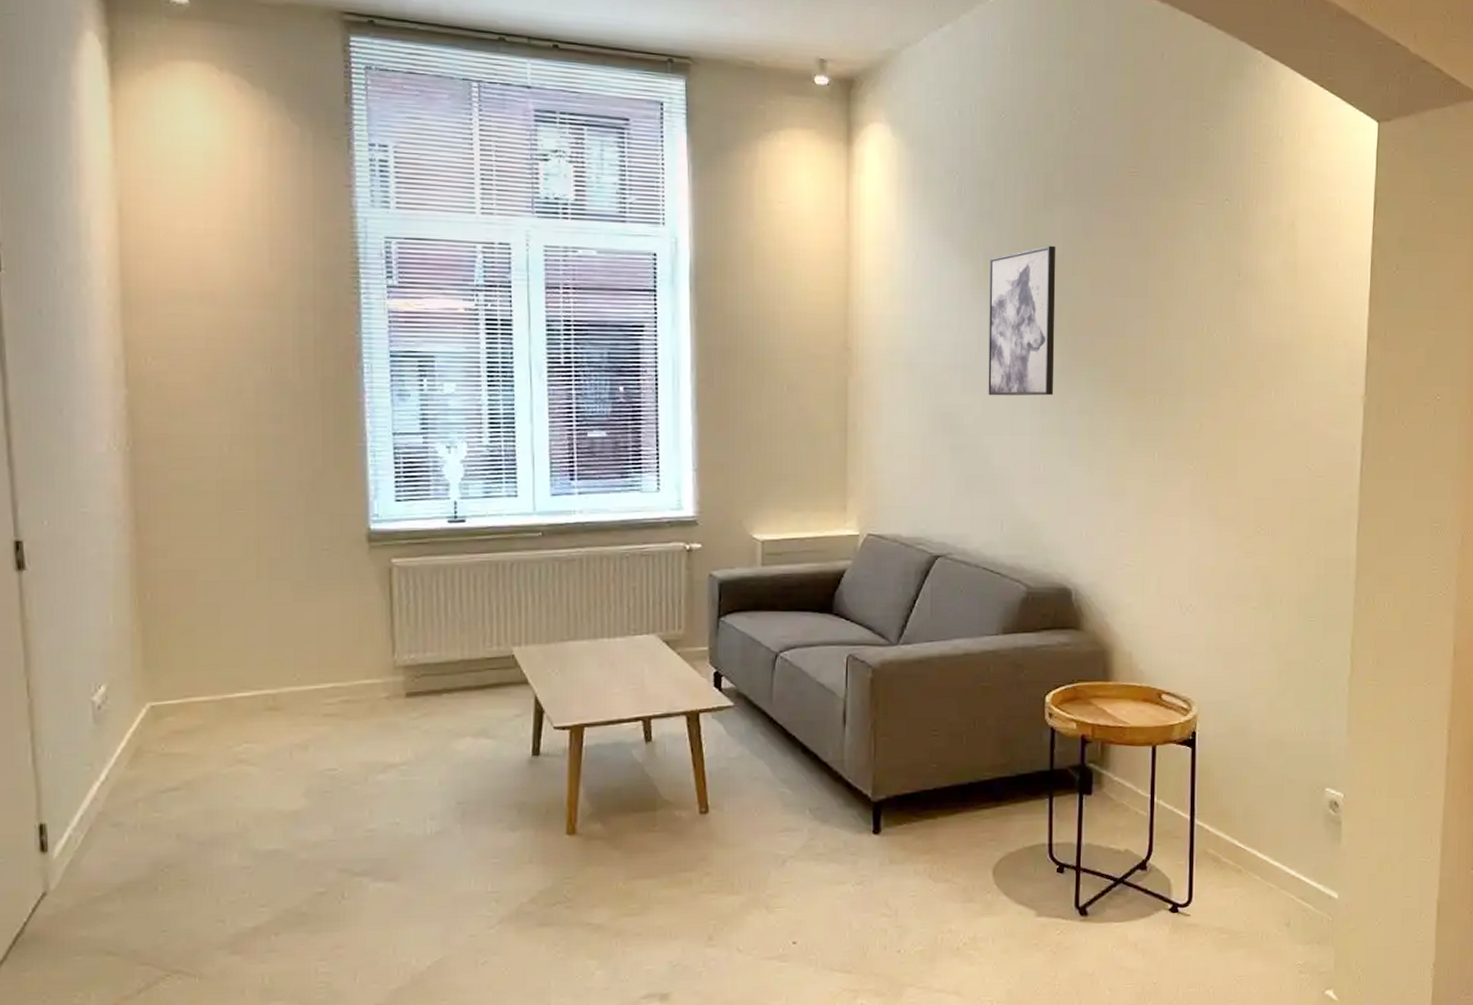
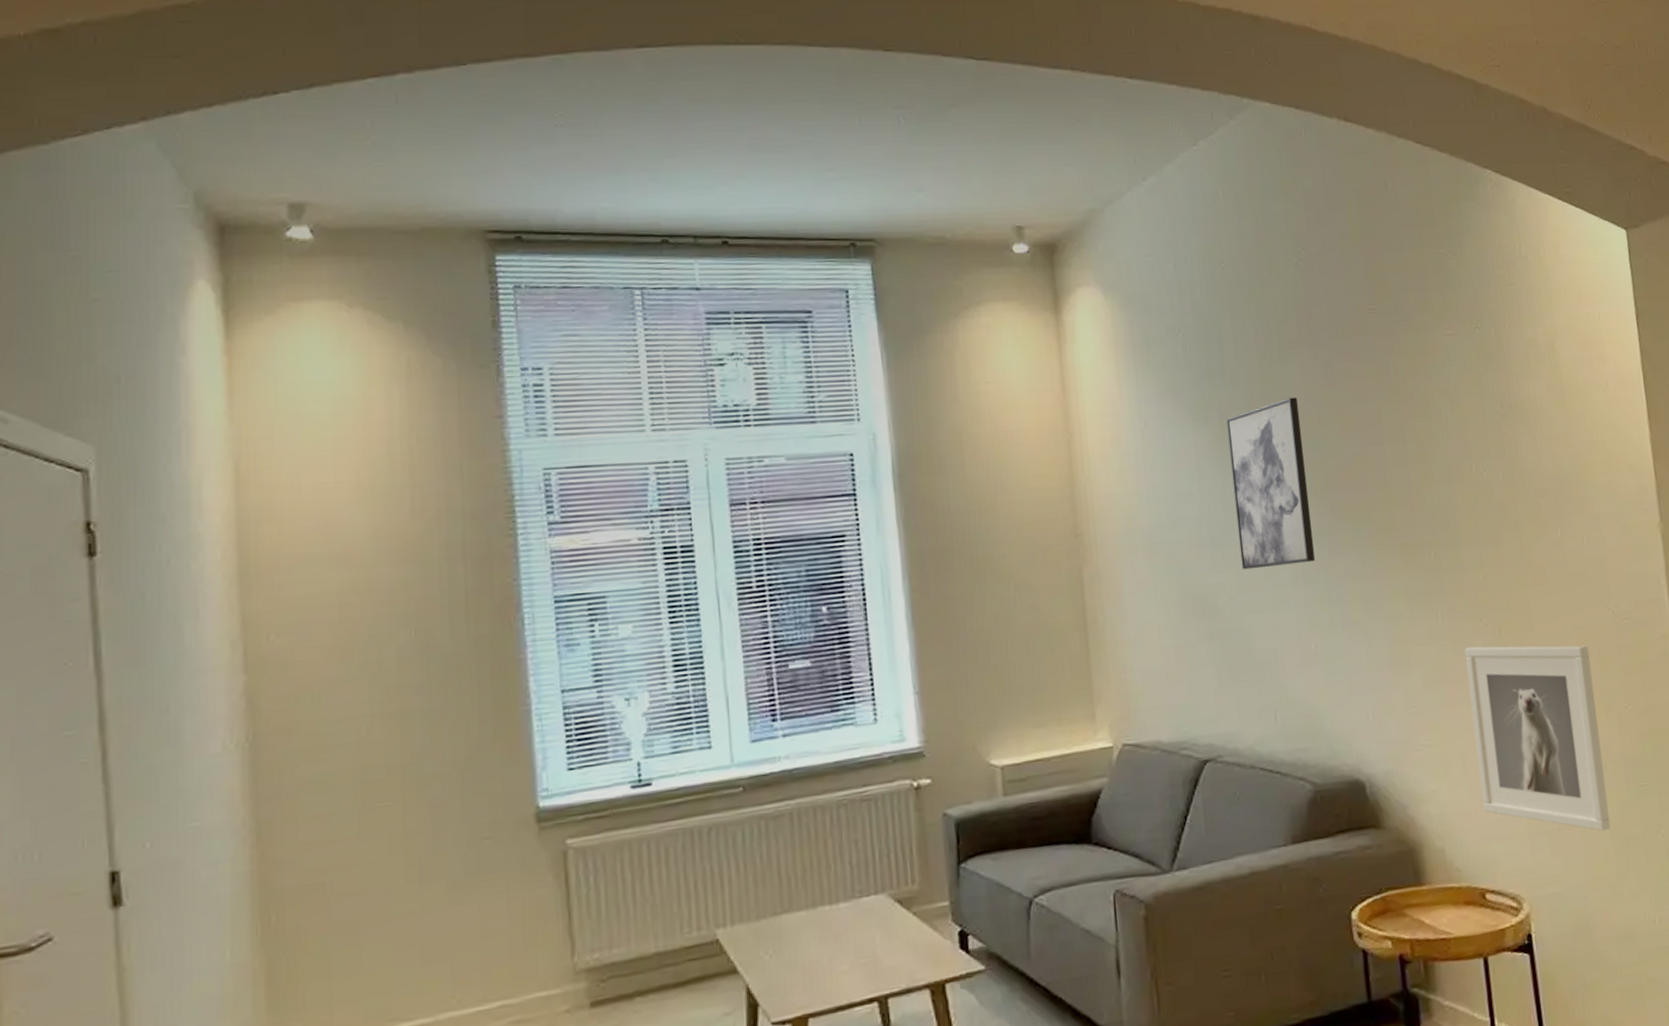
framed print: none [1170,485,1283,655] -> present [1465,645,1611,832]

